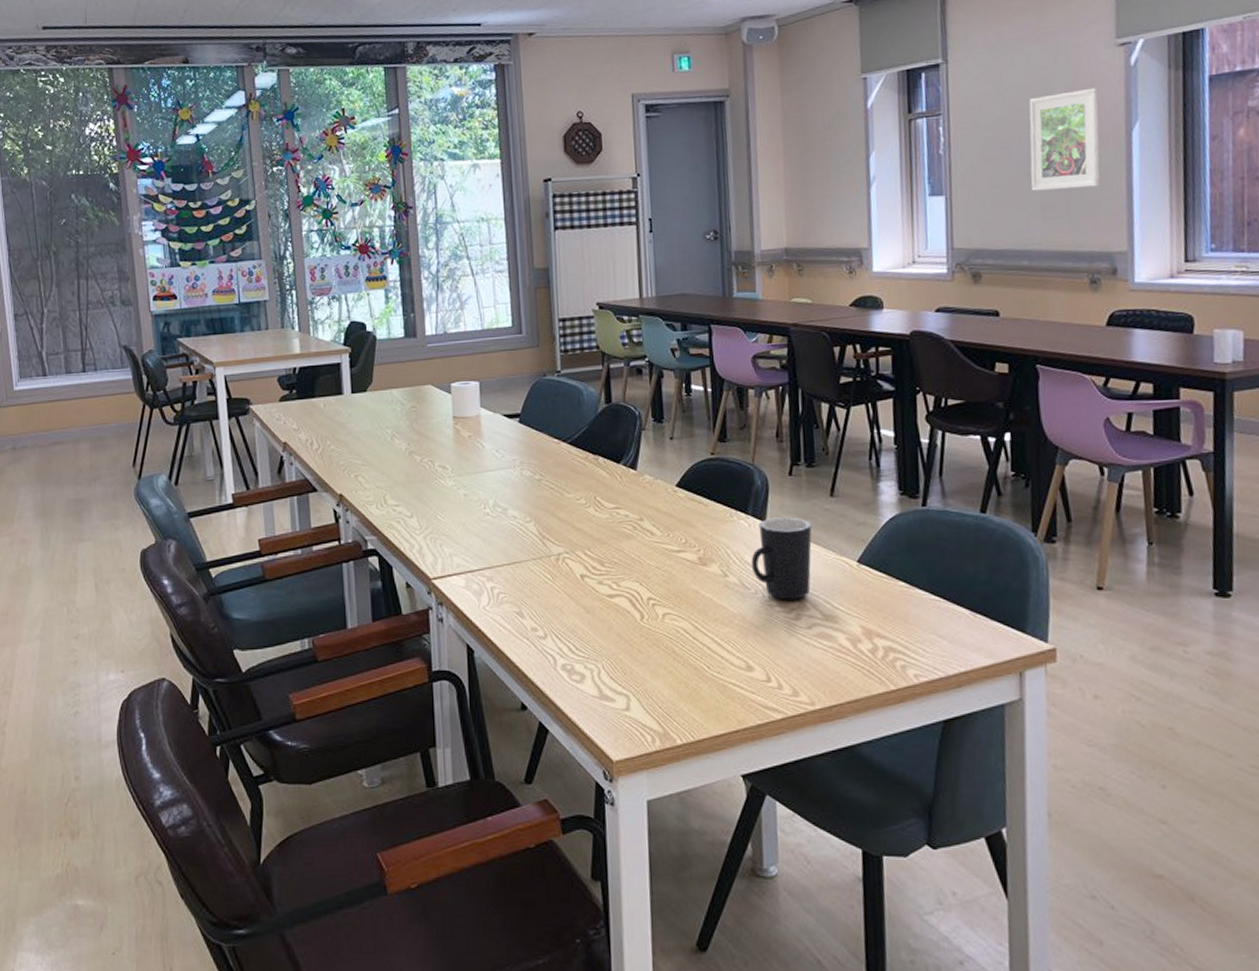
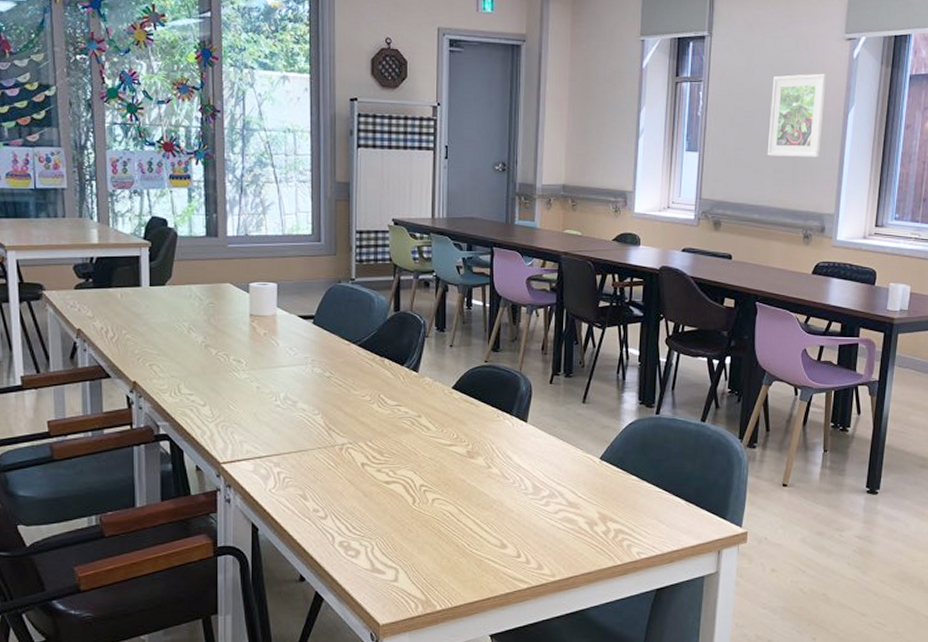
mug: present [751,517,812,600] -> none [512,419,565,489]

